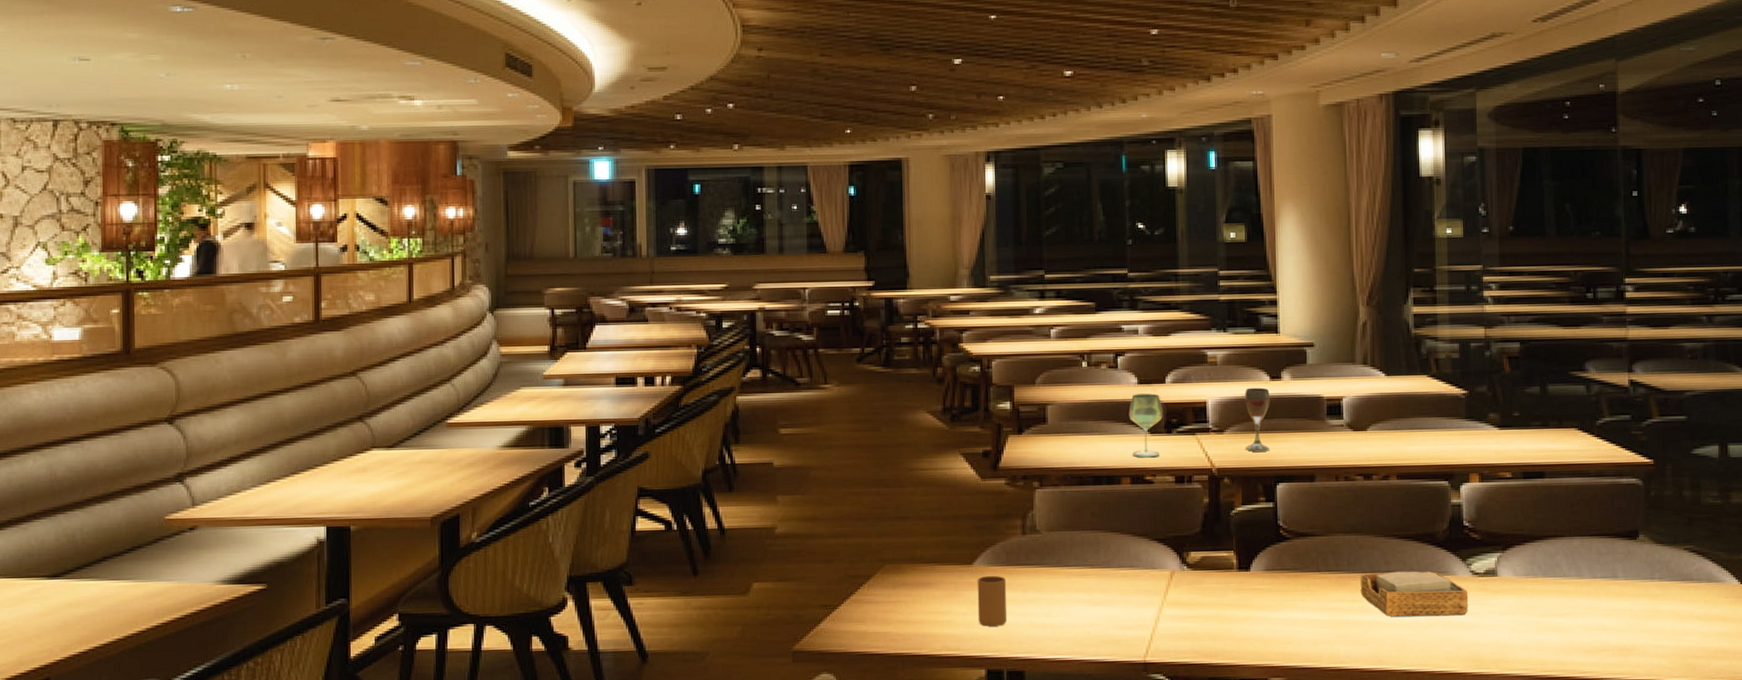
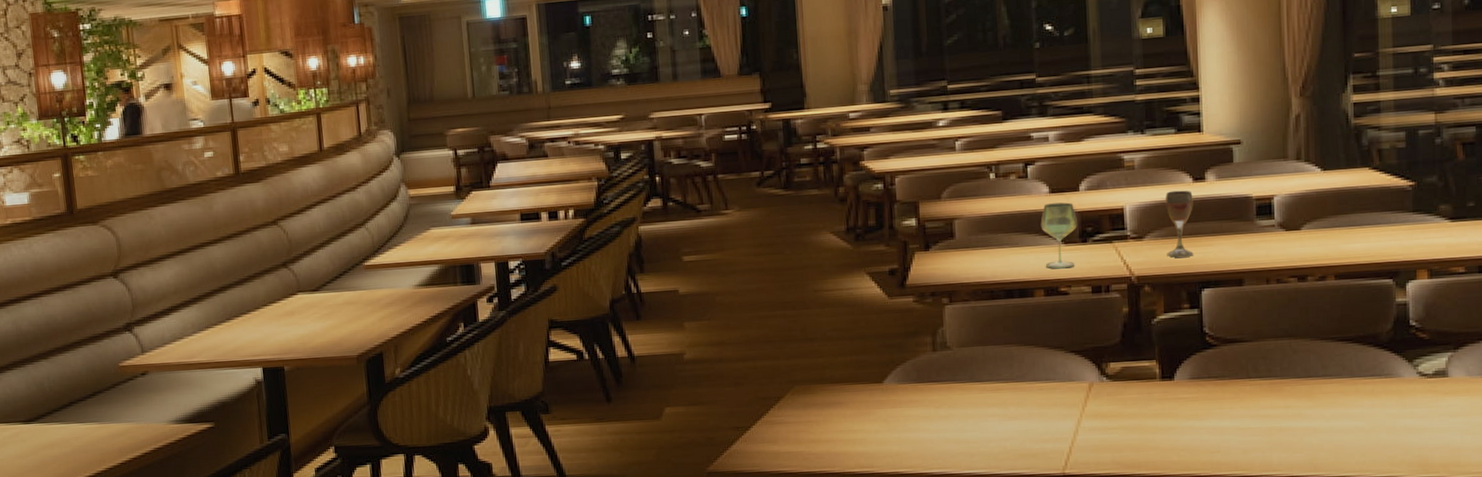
cup: present [977,575,1008,627] -> none [888,393,921,444]
napkin holder: present [1360,571,1469,617] -> none [1294,374,1416,422]

